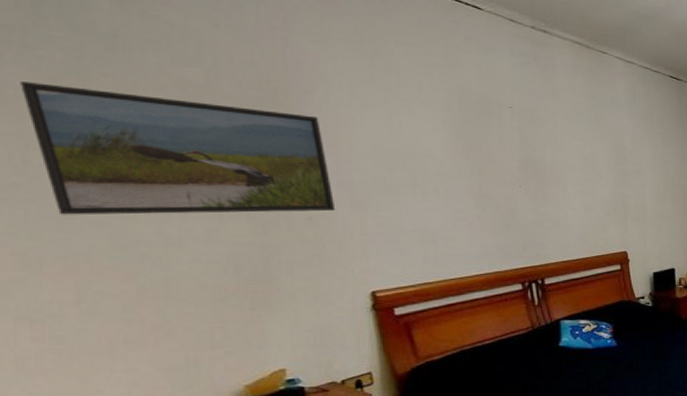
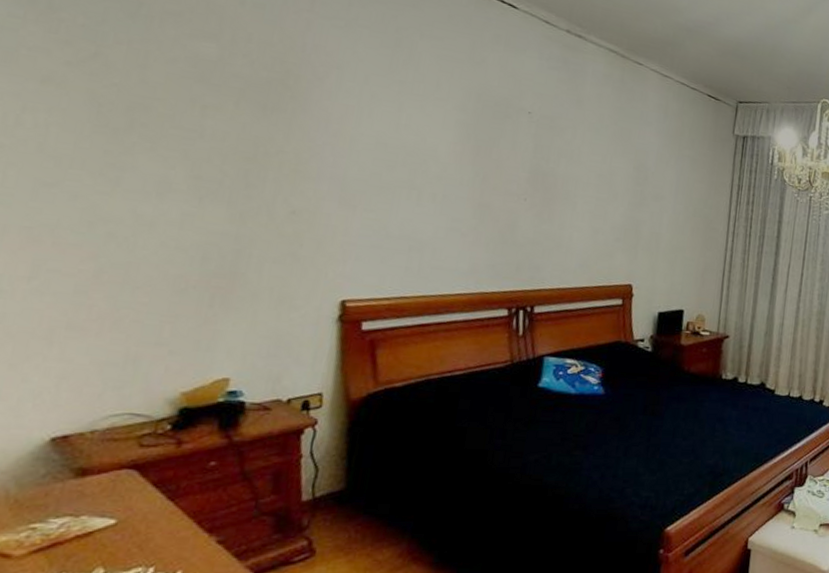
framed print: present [20,81,336,215] -> none [33,42,326,206]

